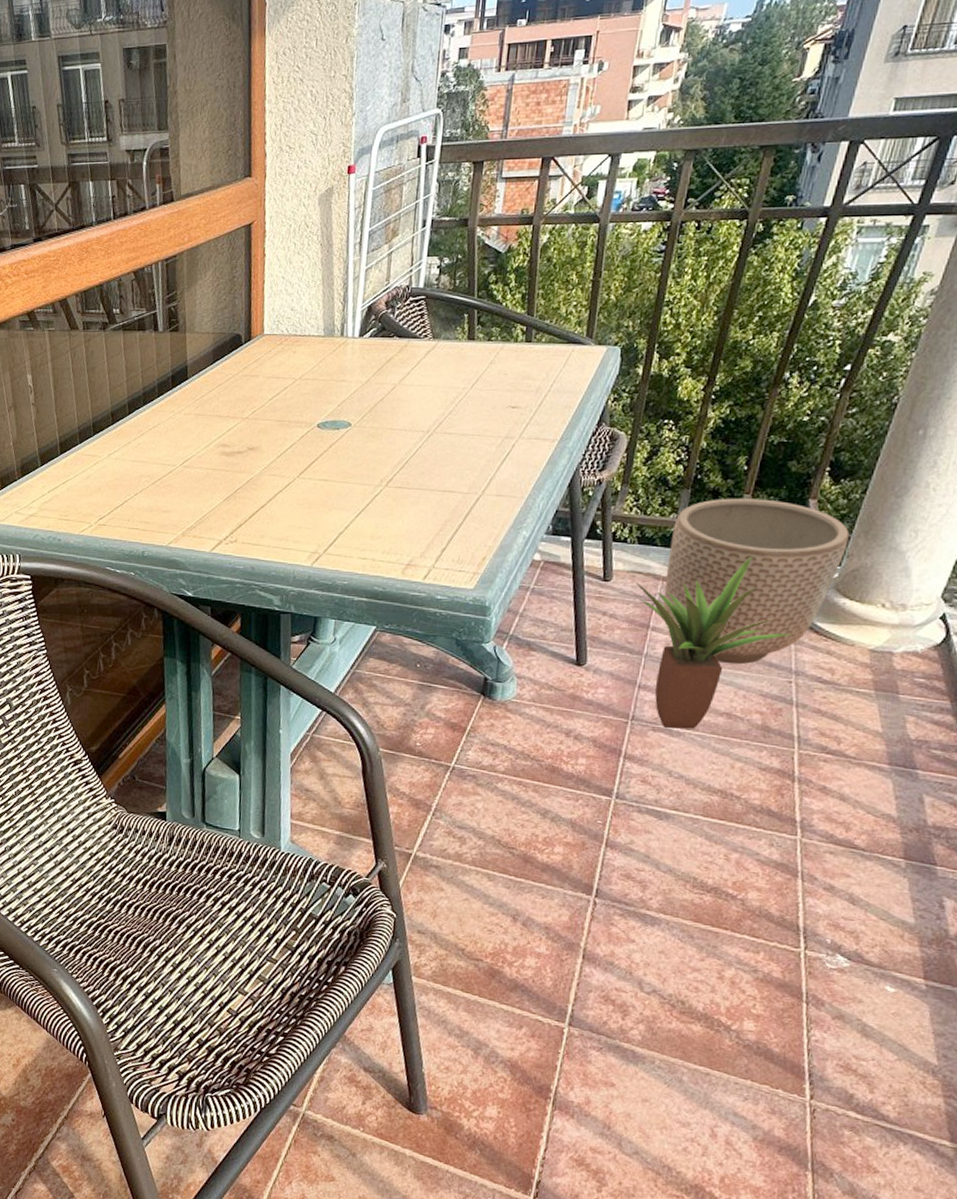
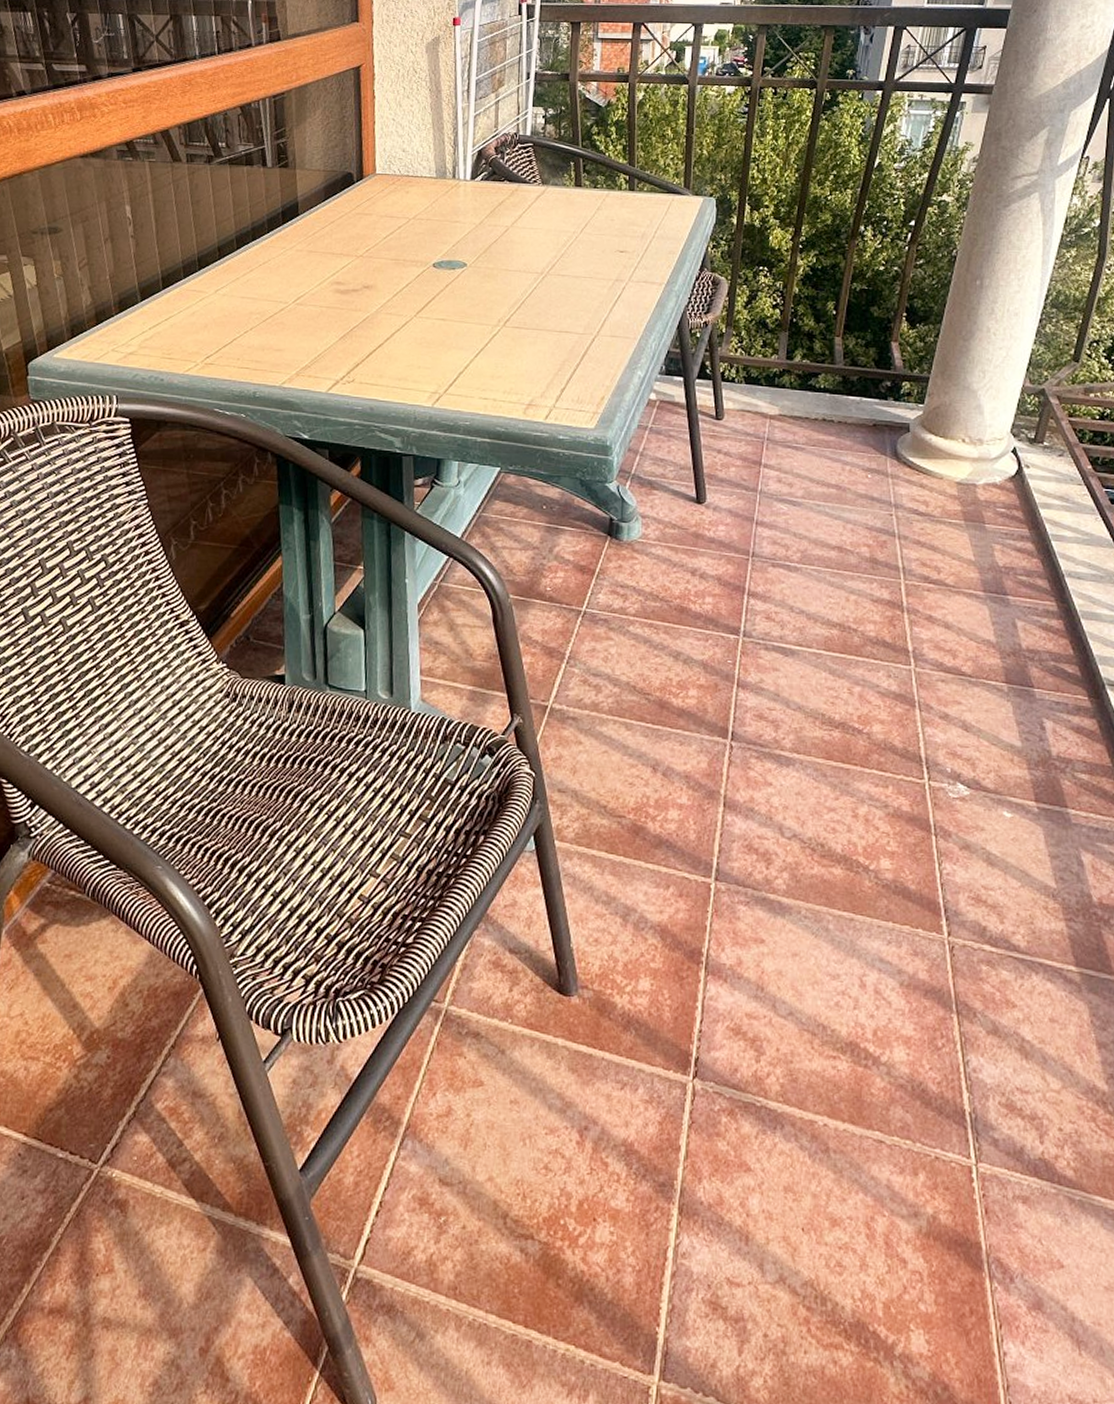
potted plant: present [636,555,792,730] -> none [746,394,889,564]
planter: present [664,498,850,665] -> none [772,340,928,499]

